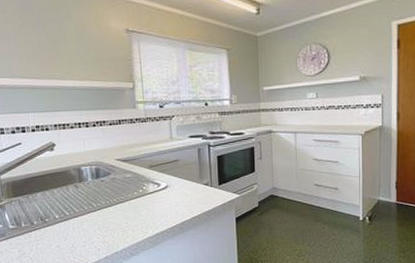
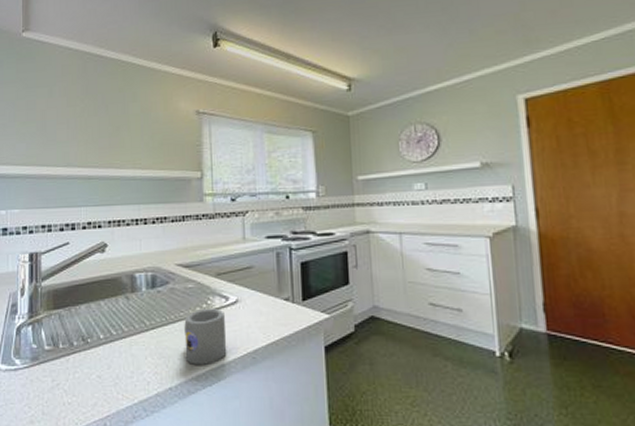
mug: none [125,192,160,236] -> present [184,308,227,366]

